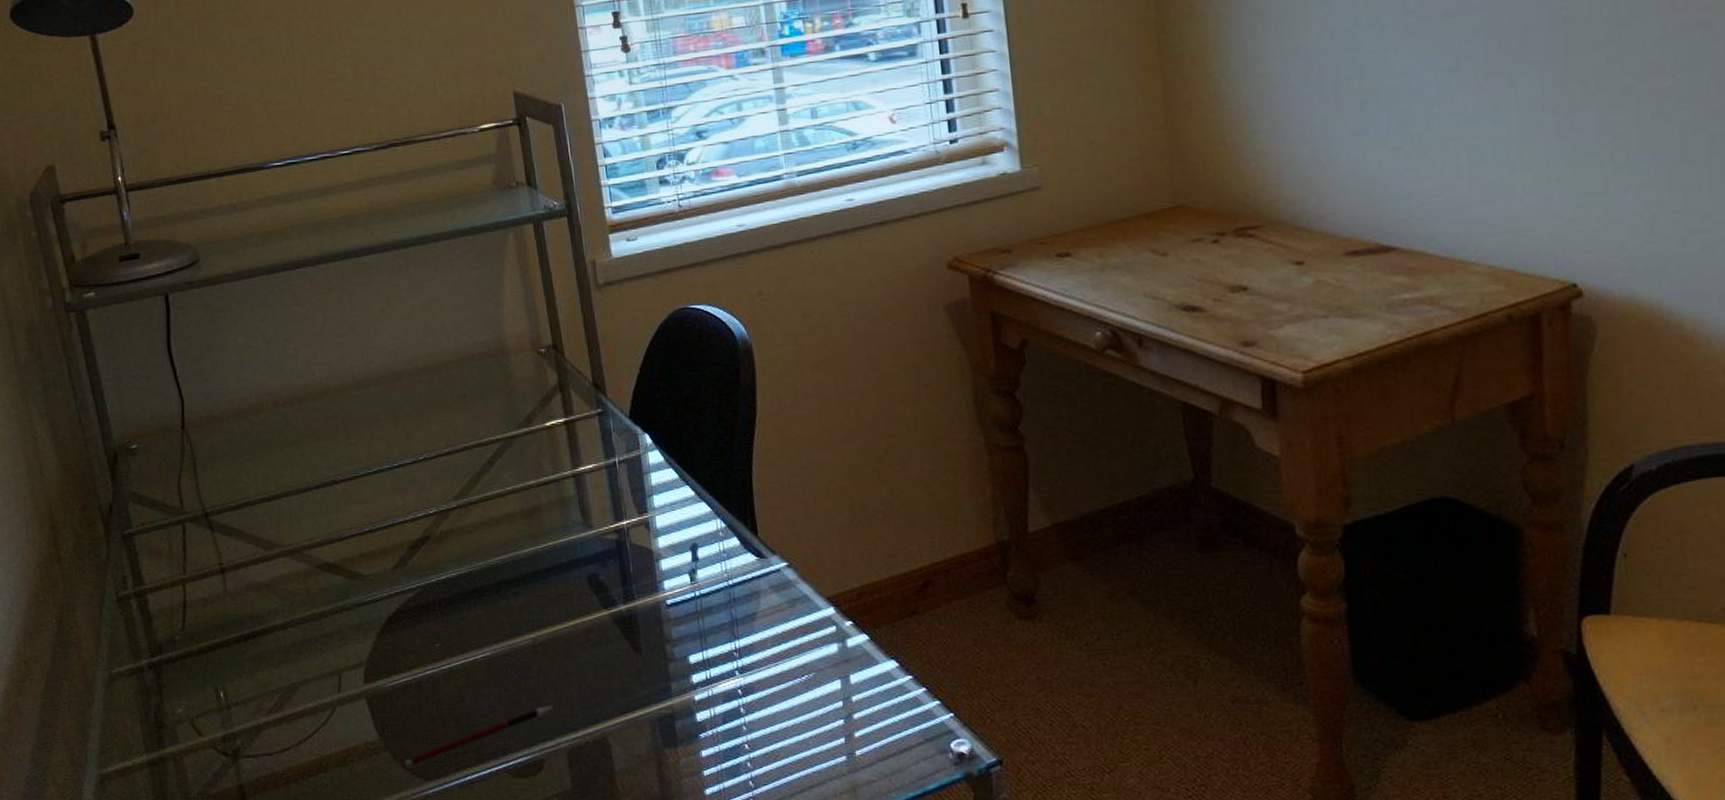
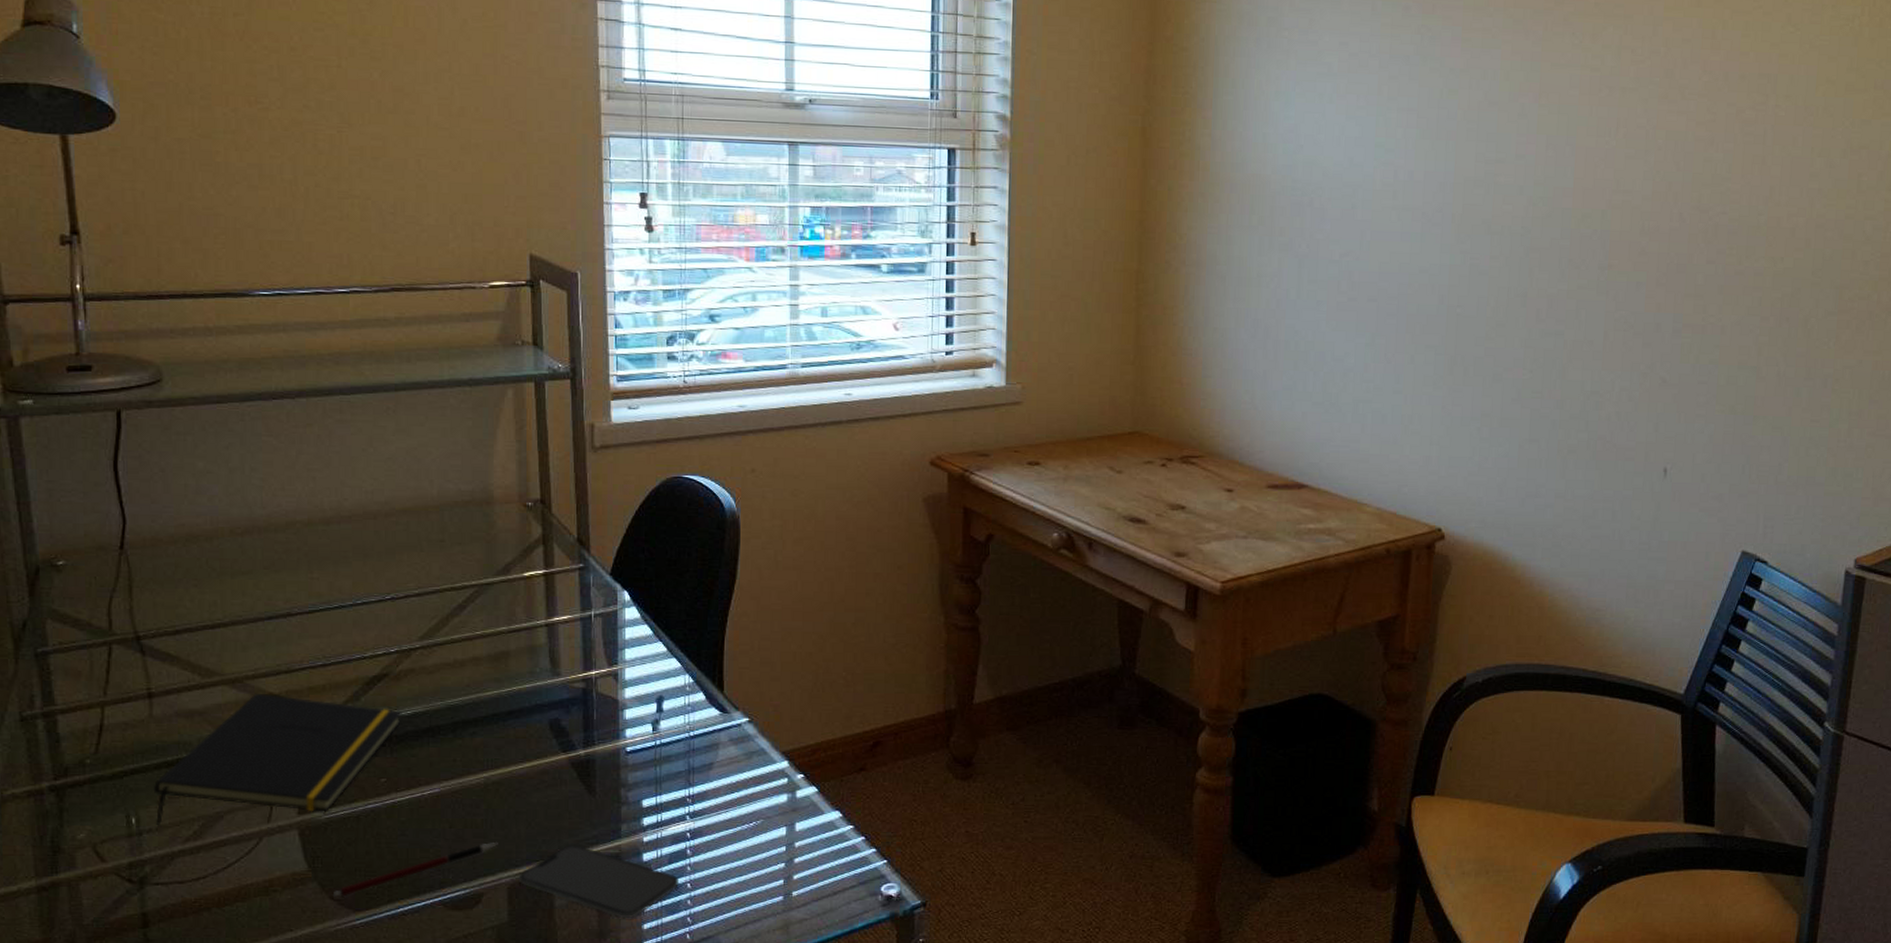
notepad: none [235,563,448,698] -> present [154,694,402,825]
smartphone: none [576,706,736,783] -> present [518,844,679,918]

